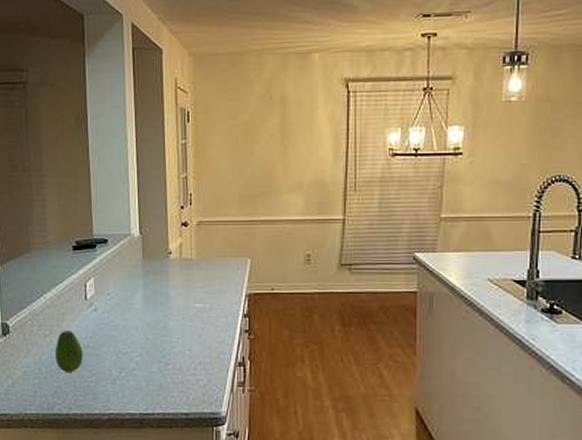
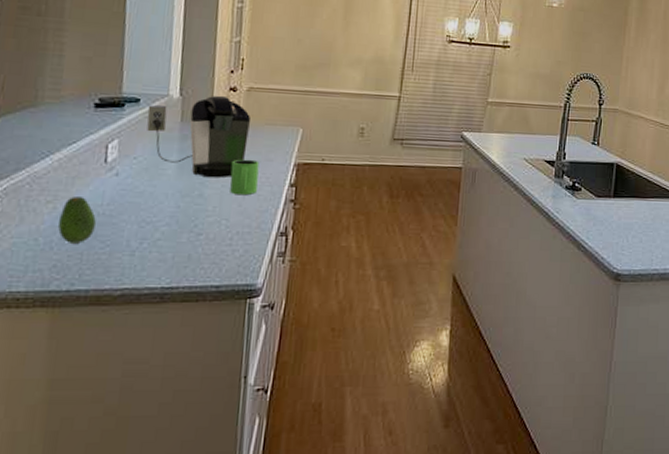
coffee maker: none [114,231,203,310] -> present [147,95,251,177]
mug: none [189,291,214,327] -> present [230,159,260,196]

